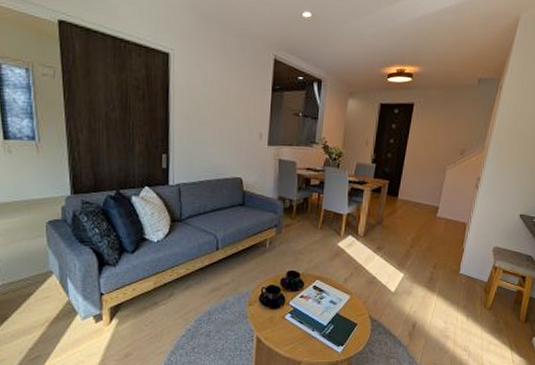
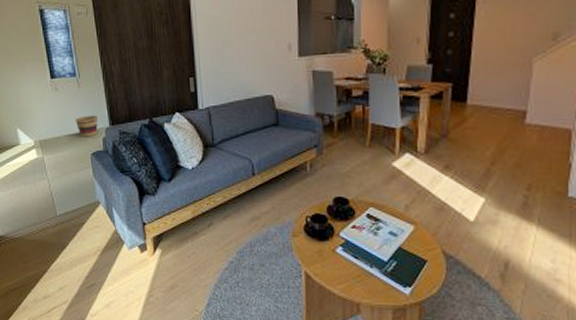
basket: none [30,182,57,205] -> present [75,115,98,137]

